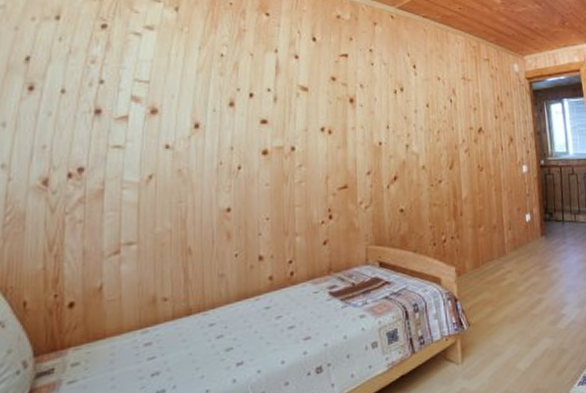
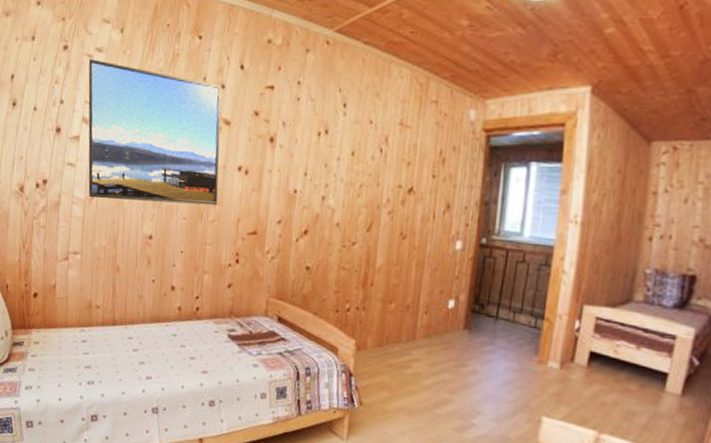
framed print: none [137,37,303,180] -> present [88,59,222,206]

